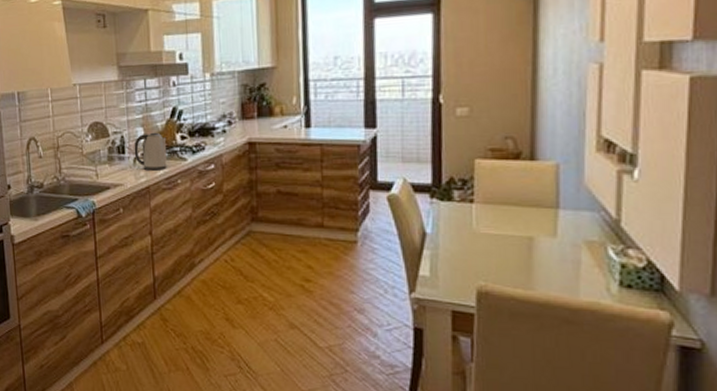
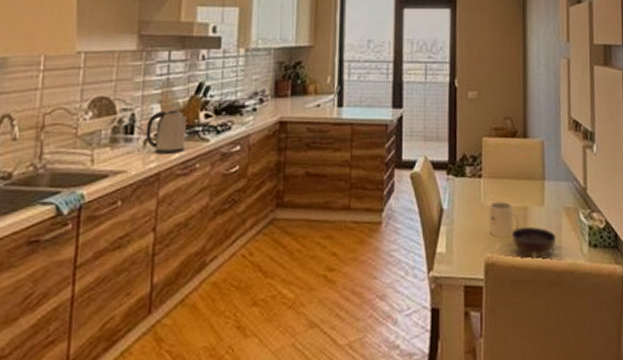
mug: none [482,229,522,267] -> present [489,201,519,238]
bowl: none [511,258,573,291] -> present [511,226,557,257]

